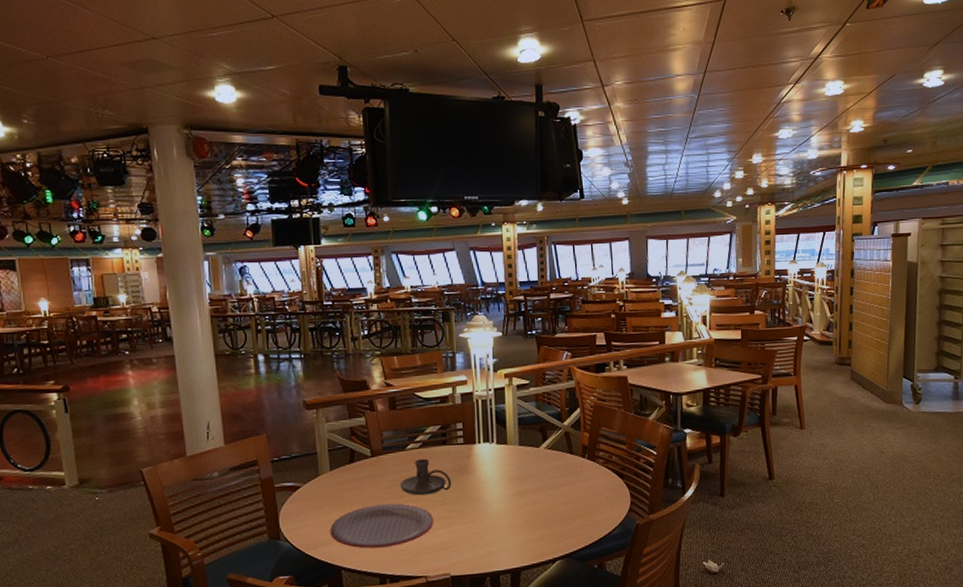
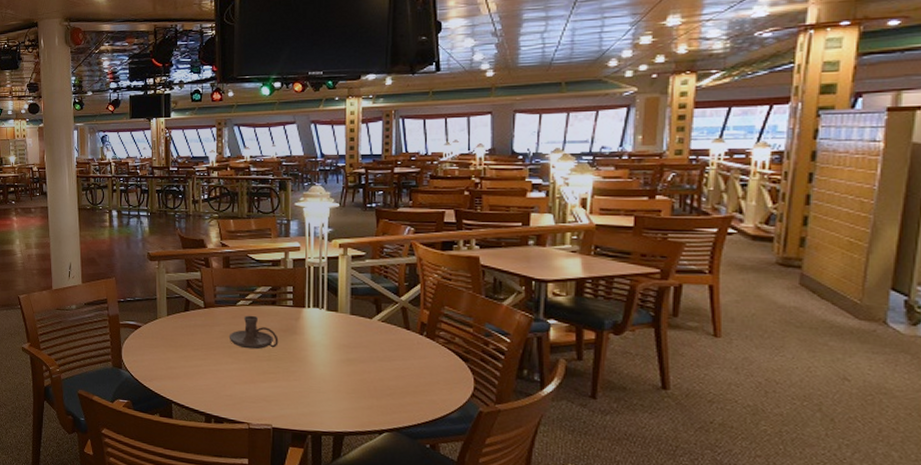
plate: present [330,503,434,549] -> none [164,351,260,391]

